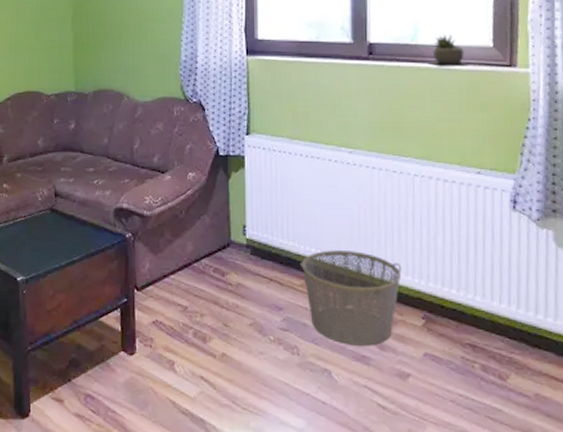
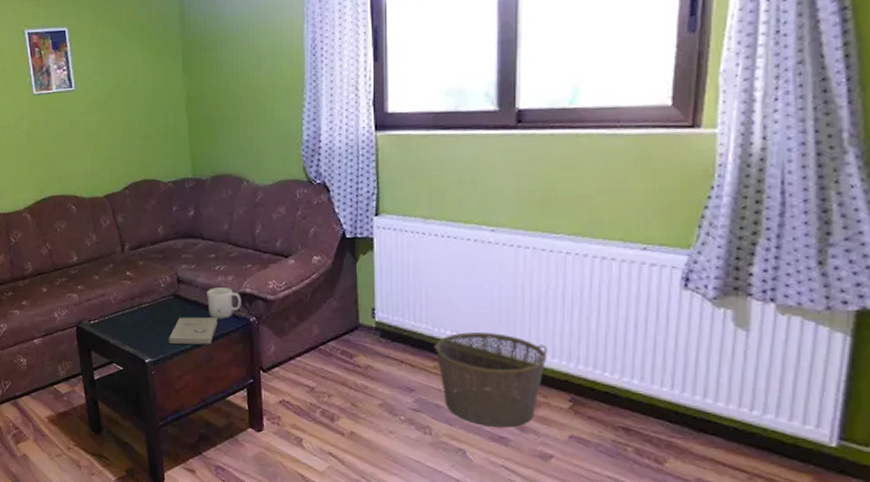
book: none [42,232,94,262] -> present [168,317,218,345]
mug: none [84,202,118,235] -> present [207,288,241,319]
succulent plant: present [428,34,469,68] -> none [589,94,640,134]

